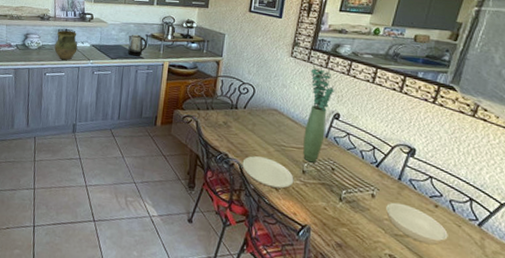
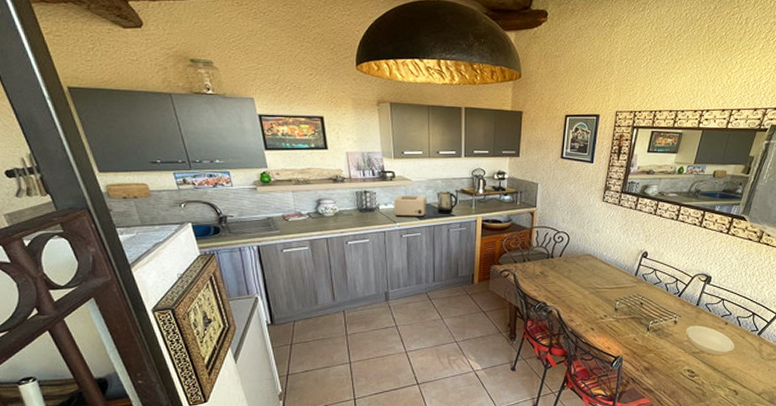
ceramic jug: present [54,30,78,60] -> none [354,192,381,225]
toaster: none [89,35,120,57] -> present [393,195,428,217]
plate: present [242,156,294,189] -> none [560,301,608,327]
vase: present [303,64,334,163] -> none [615,207,643,300]

